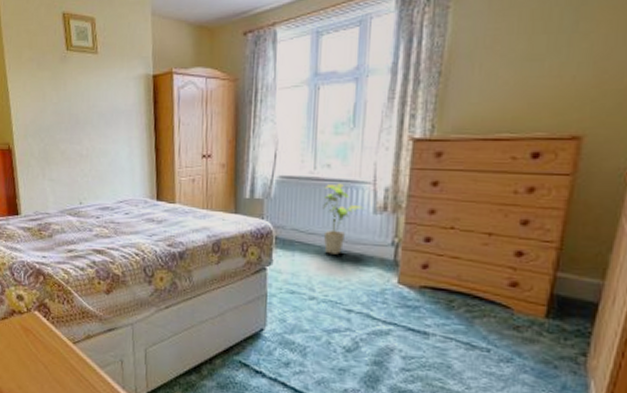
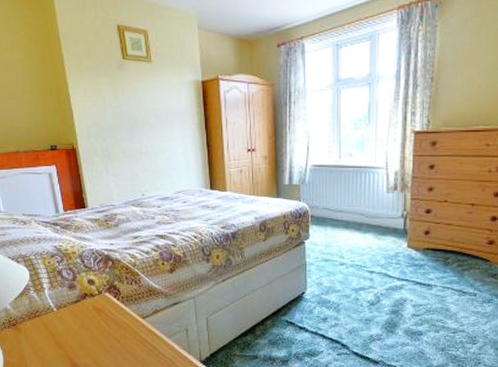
house plant: present [323,183,364,255] -> none [348,169,380,227]

